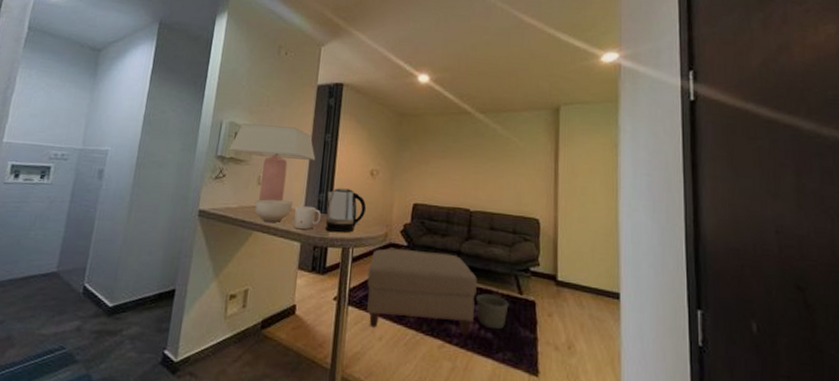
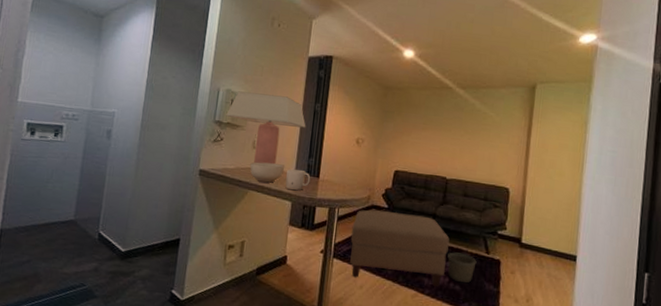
kettle: present [325,188,367,234] -> none [314,154,352,195]

